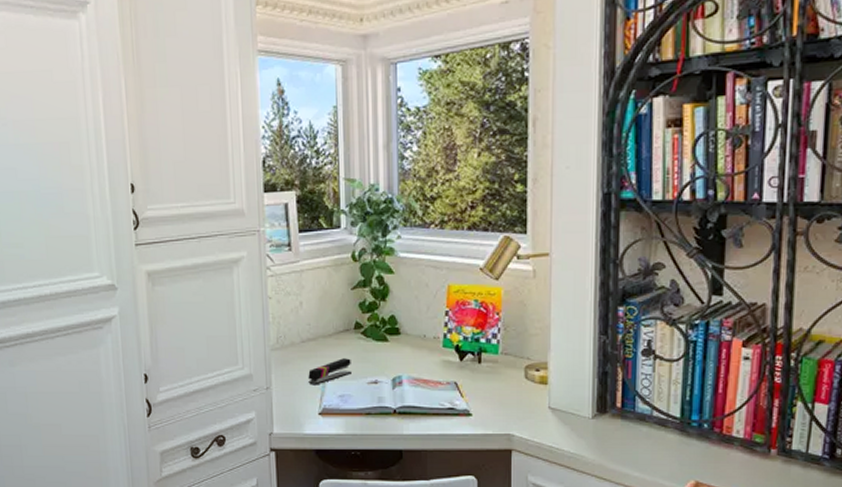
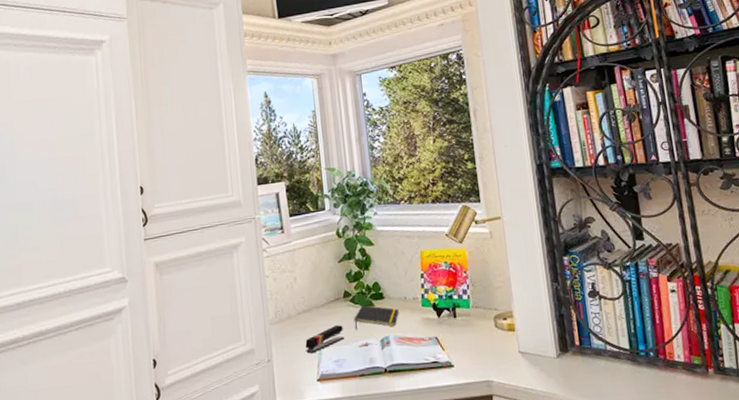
notepad: none [364,339,415,365] -> present [354,305,399,330]

